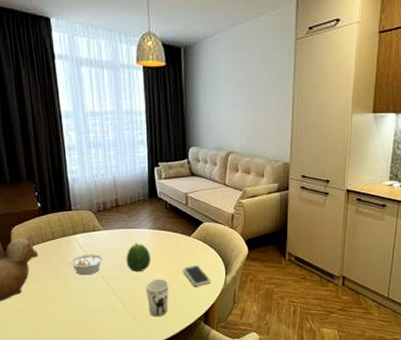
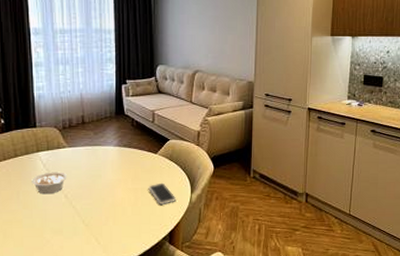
fruit: present [126,243,151,272] -> none [91,160,116,191]
cup: present [145,279,169,316] -> none [109,197,134,237]

